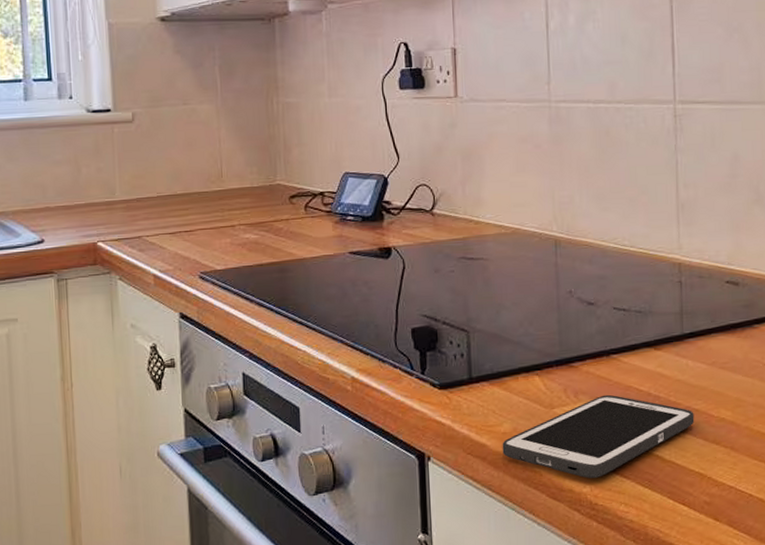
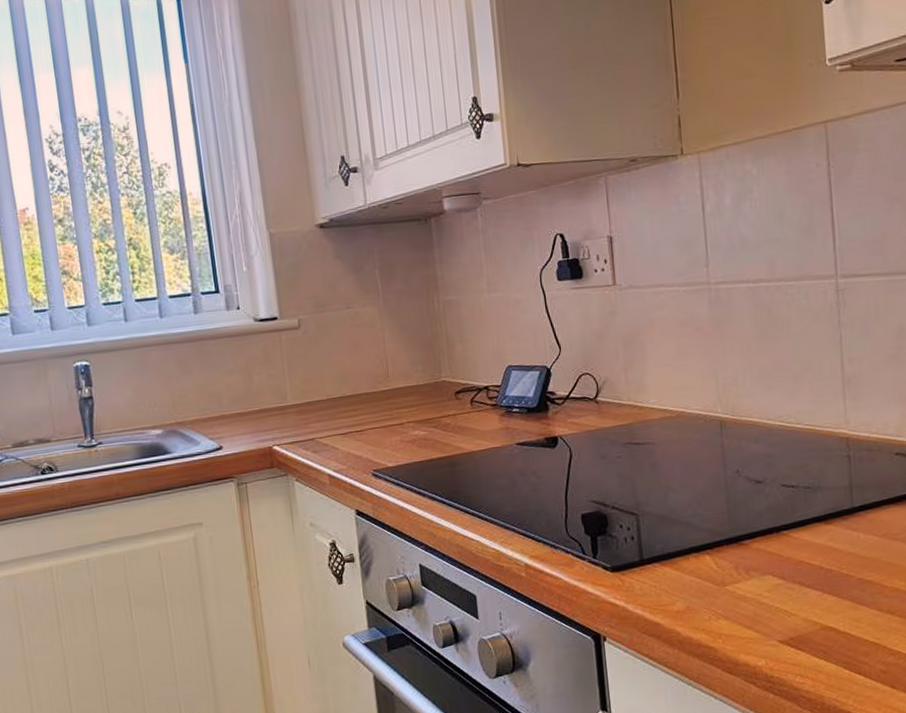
cell phone: present [502,394,695,478] -> none [676,570,868,652]

